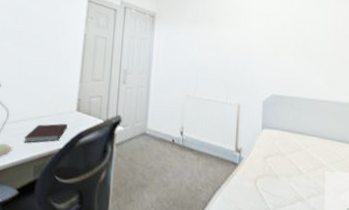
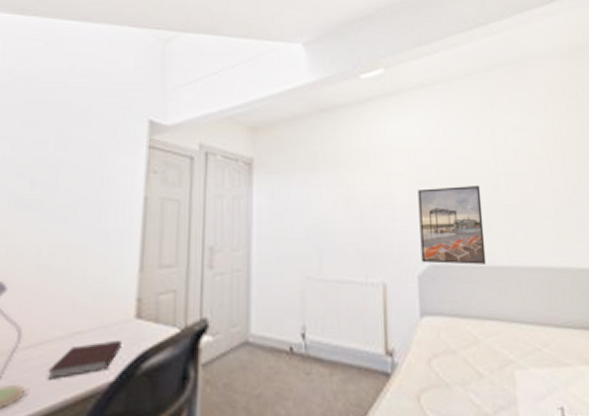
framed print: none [266,41,314,98] -> present [418,184,487,265]

